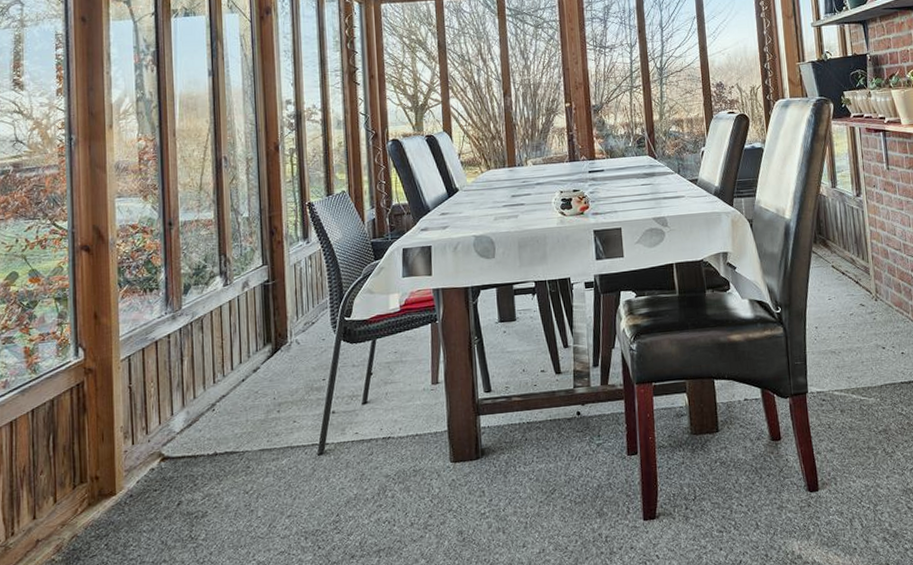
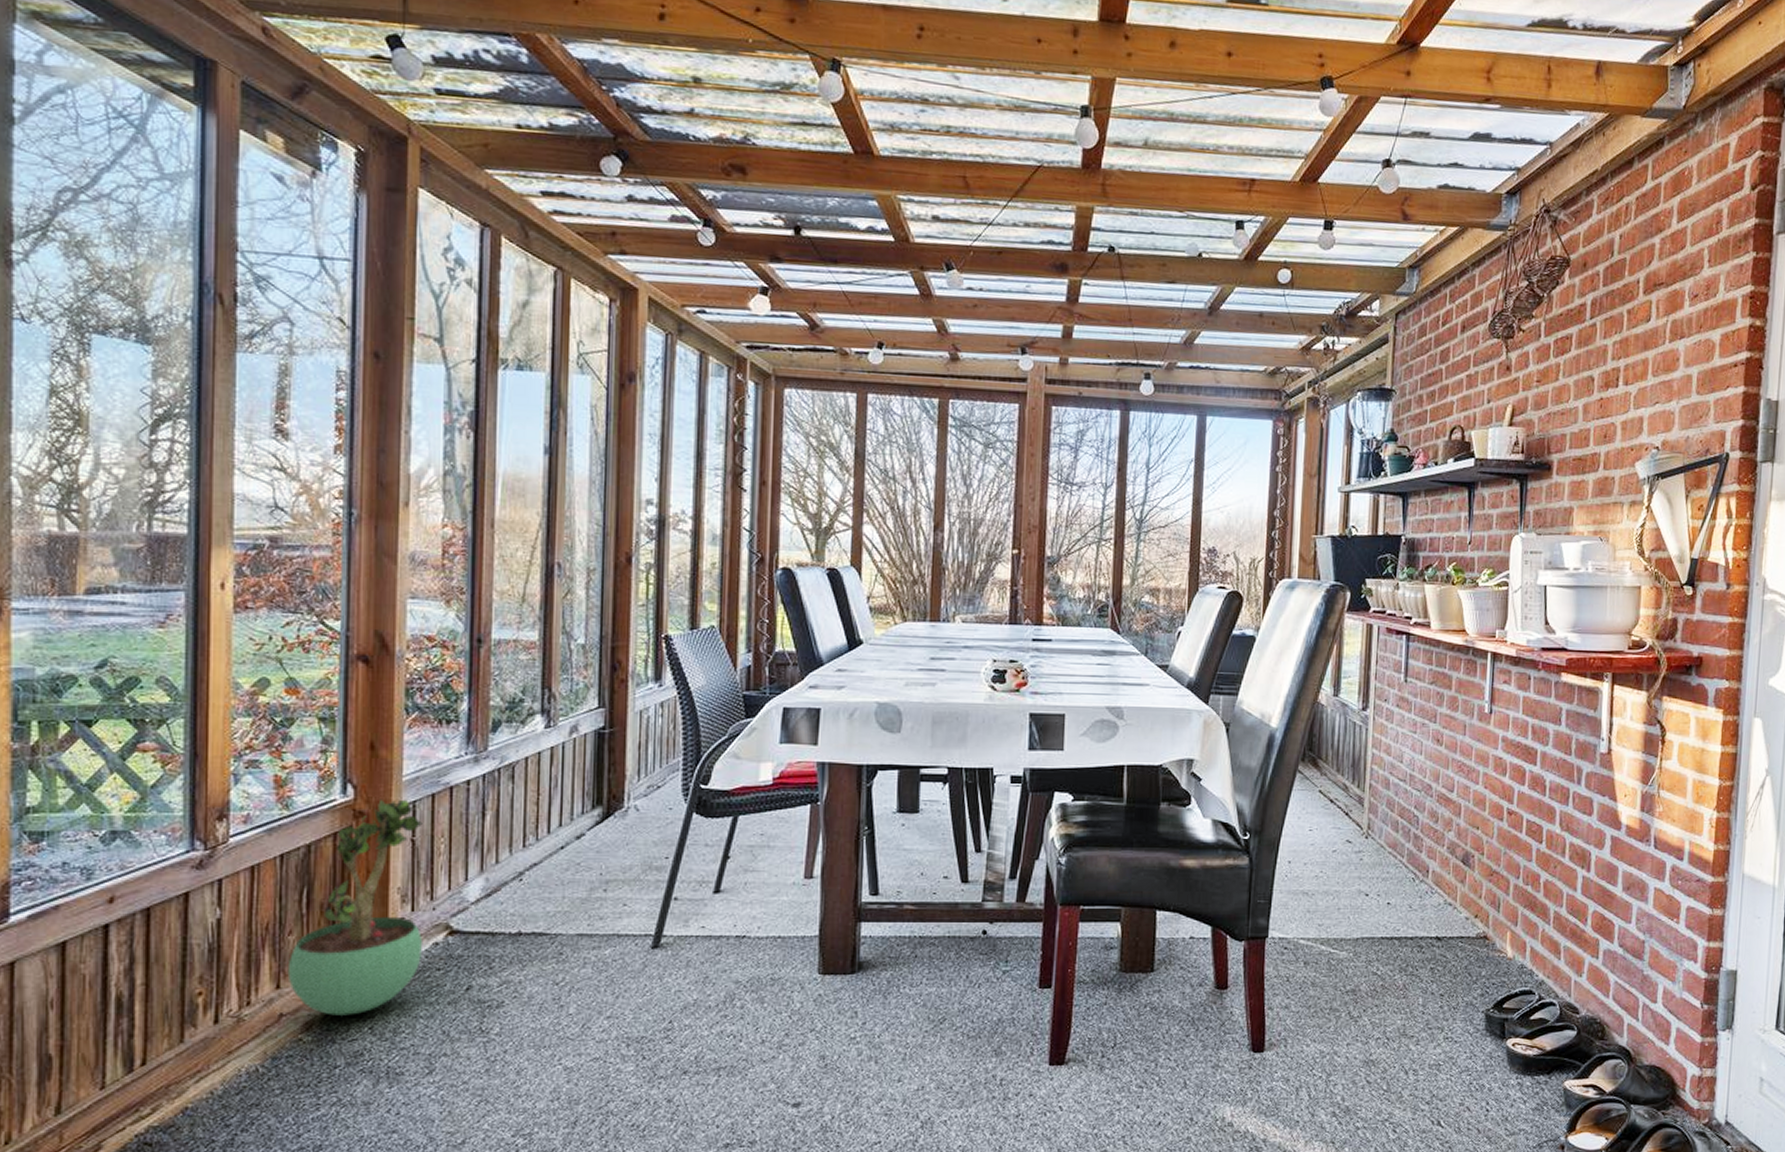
potted plant: none [41,355,142,537] -> present [287,798,423,1016]

